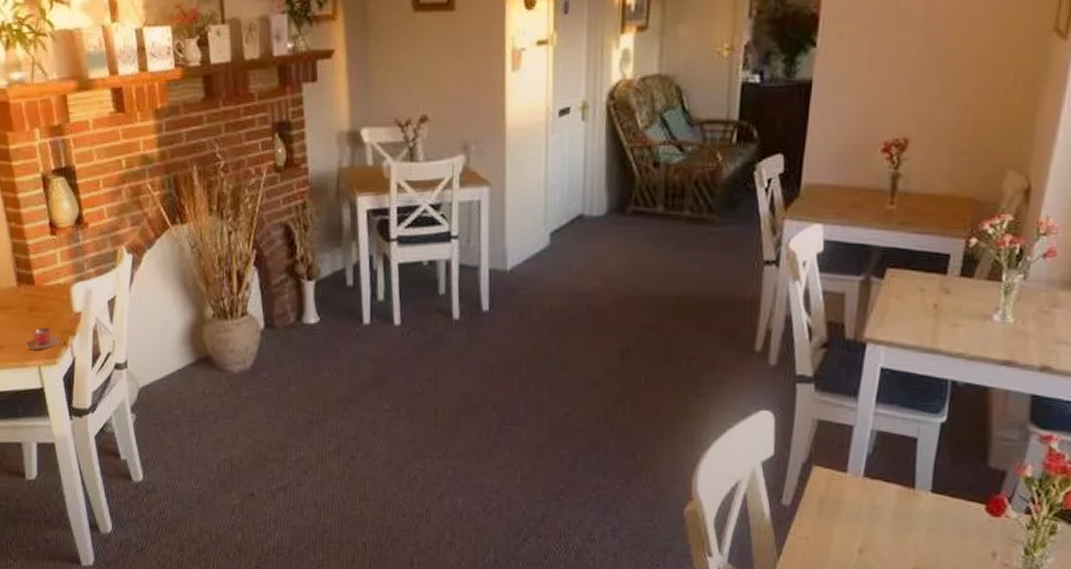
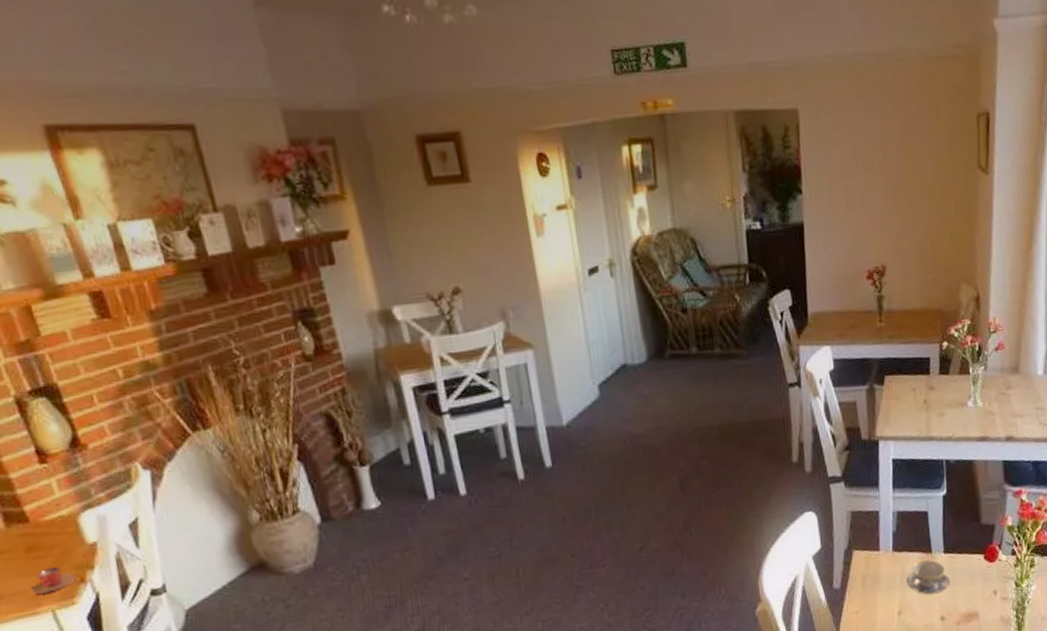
teacup: none [875,495,935,540] -> present [906,560,951,596]

